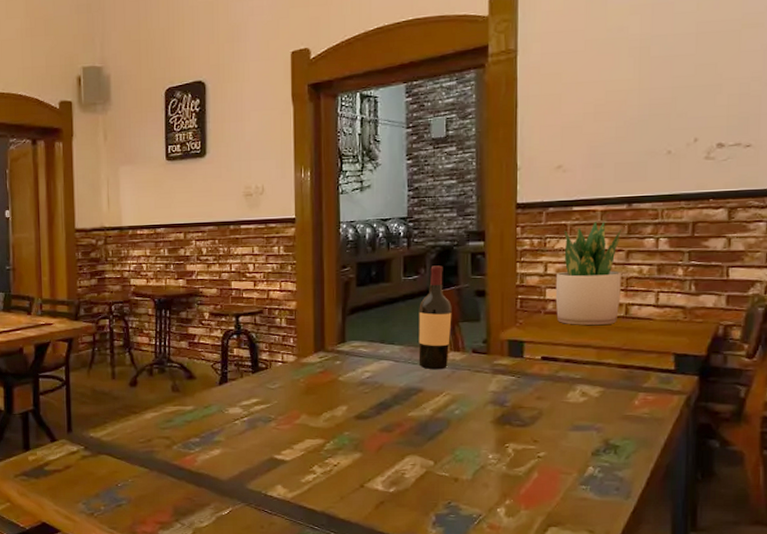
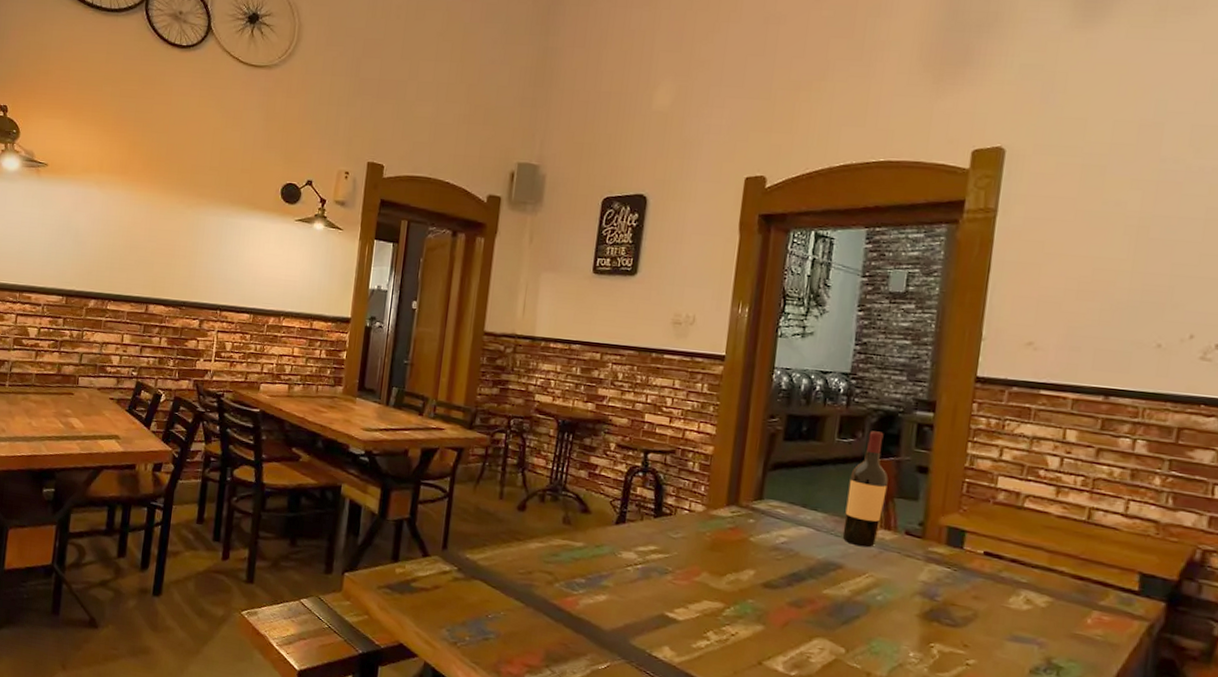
planter: present [555,221,622,326] -> none [1006,409,1095,528]

